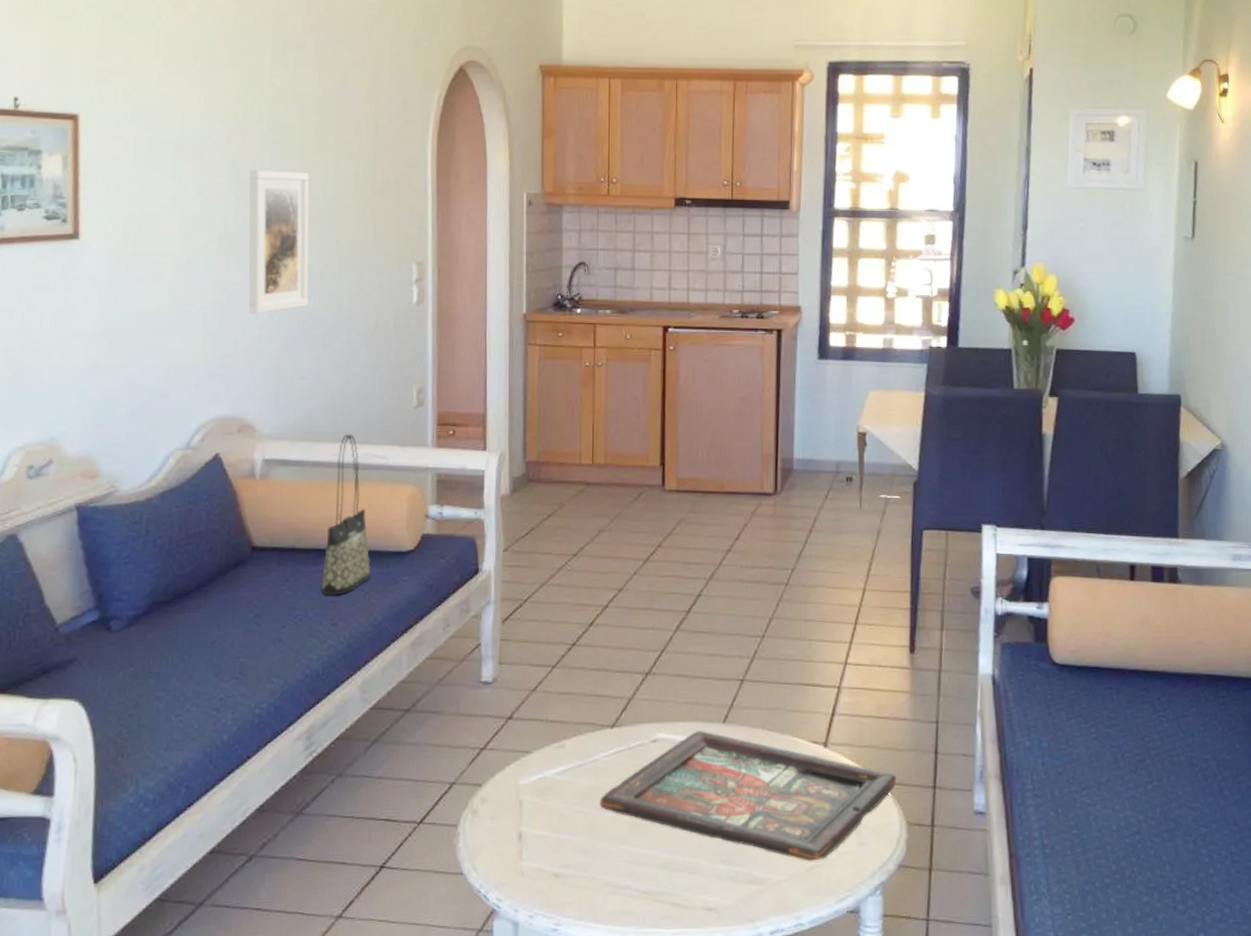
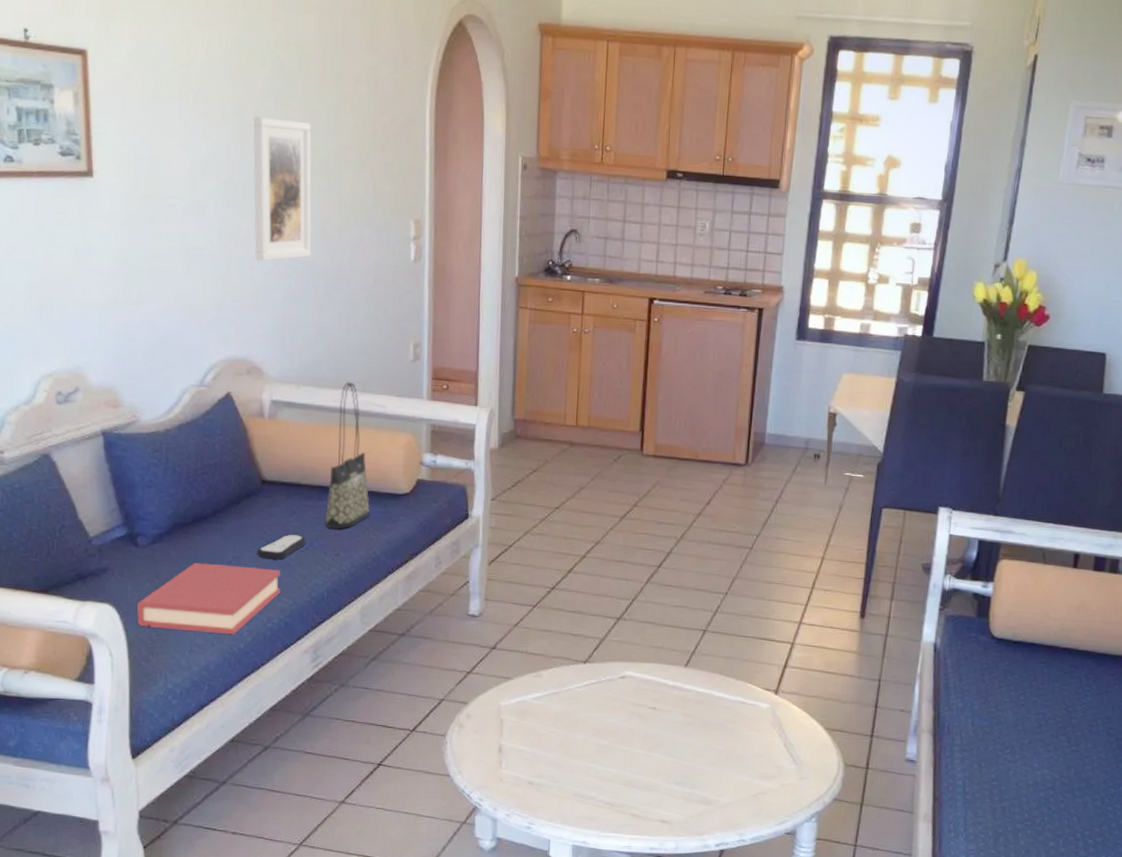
hardback book: none [106,644,271,726] -> present [137,562,281,635]
remote control: none [244,605,301,635] -> present [256,534,307,560]
decorative tray: present [599,731,897,861] -> none [571,672,838,789]

